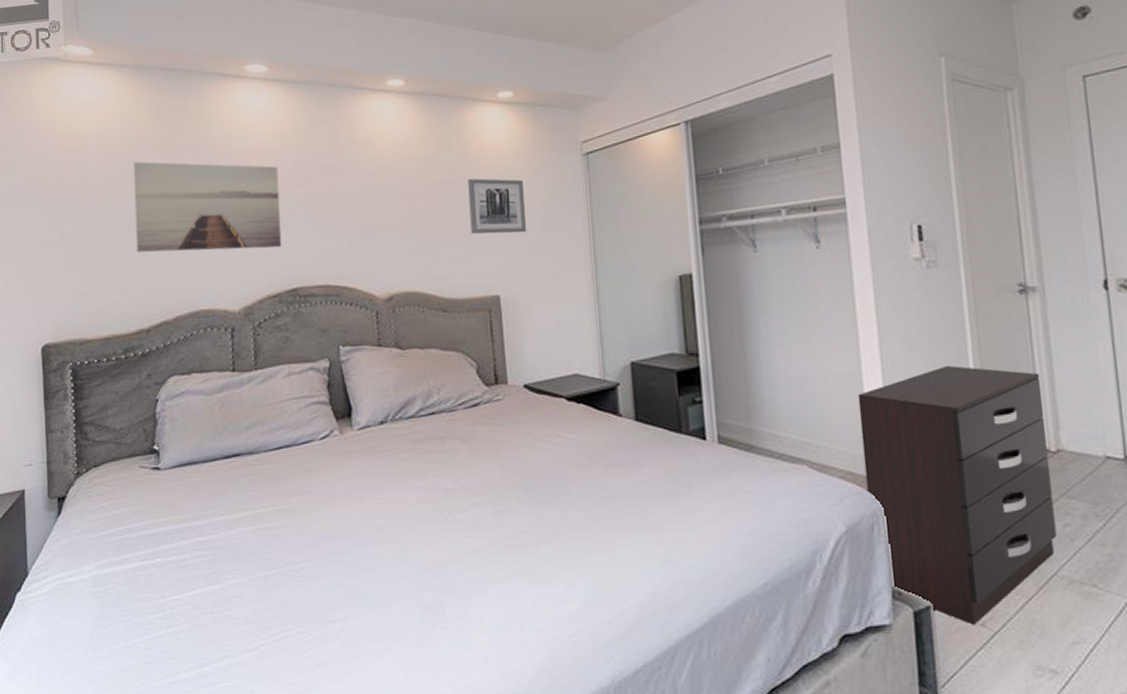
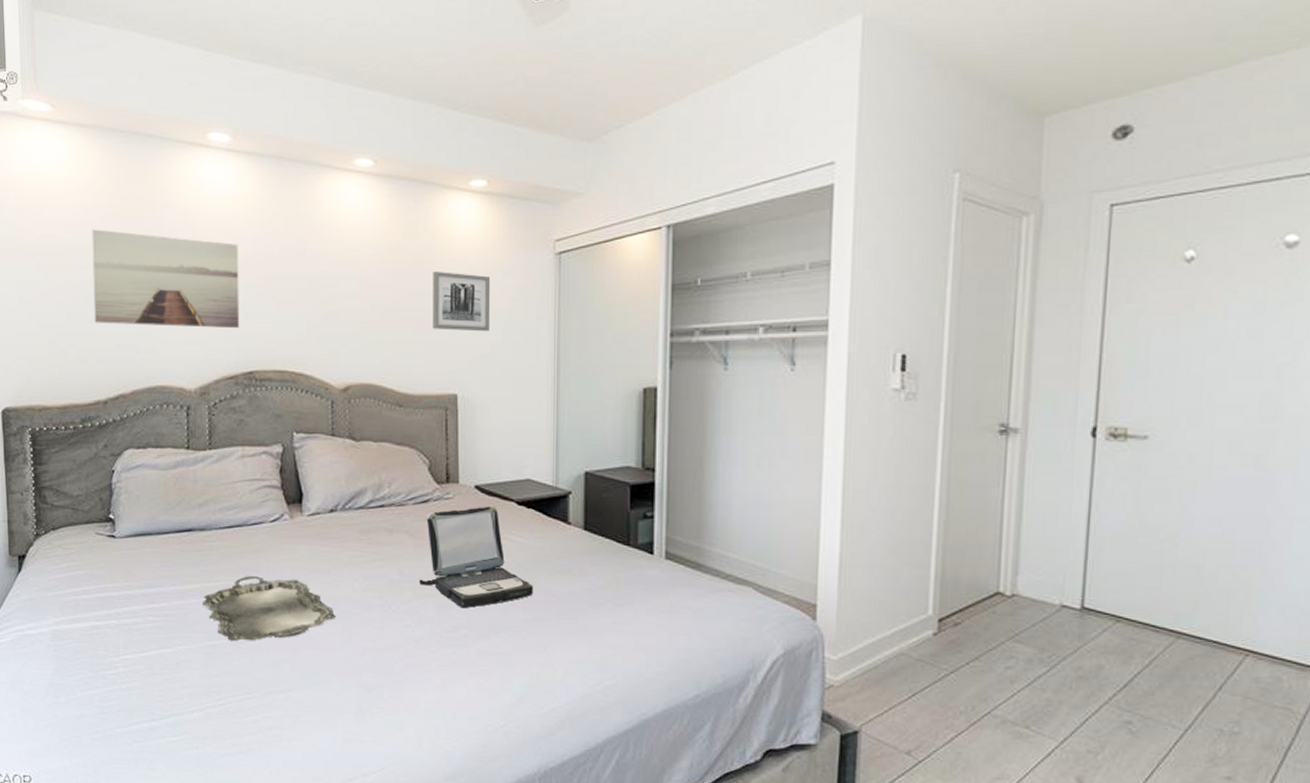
serving tray: none [252,497,392,570] -> present [202,576,336,642]
laptop: none [475,404,591,513] -> present [420,506,534,609]
dresser: present [857,365,1057,625] -> none [810,501,1007,753]

